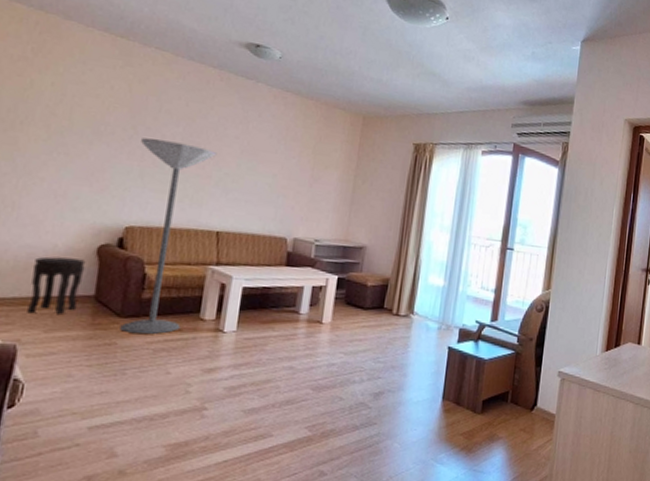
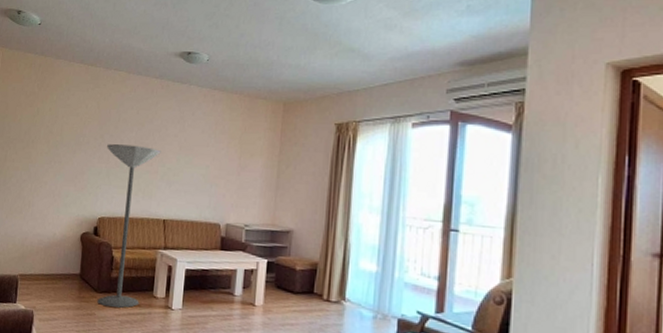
side table: present [27,256,86,316] -> none [39,242,74,289]

